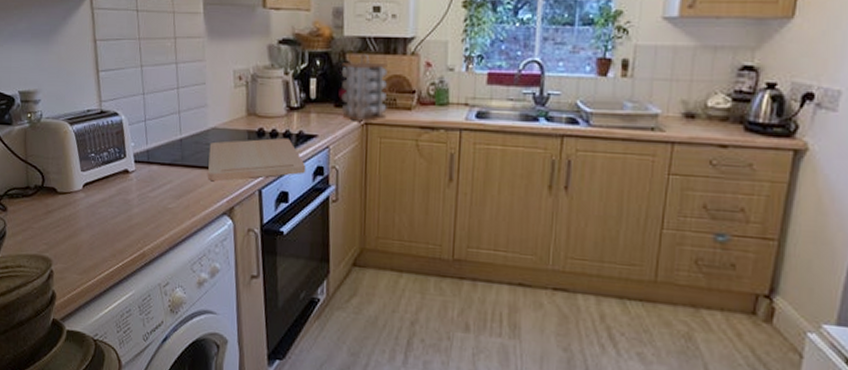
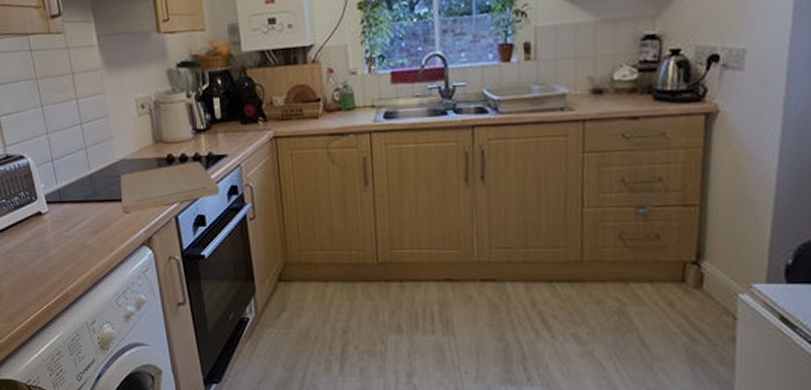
spice rack: present [341,54,388,123] -> none [243,67,295,137]

